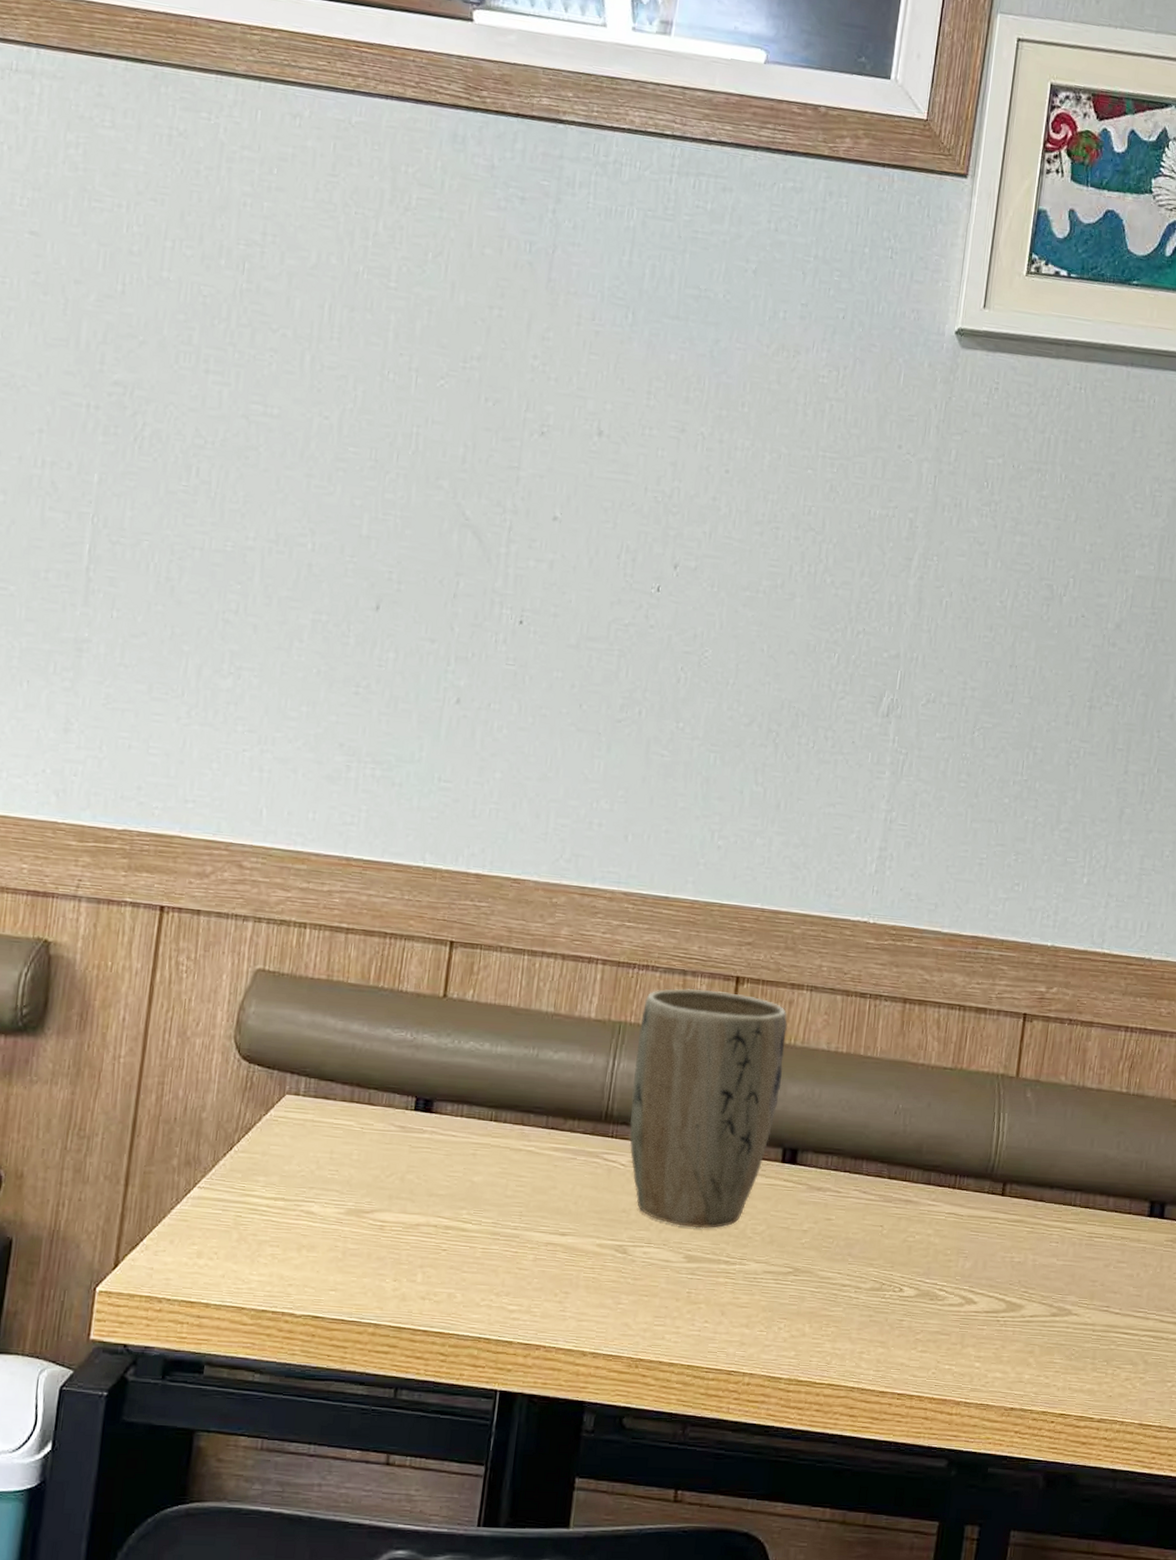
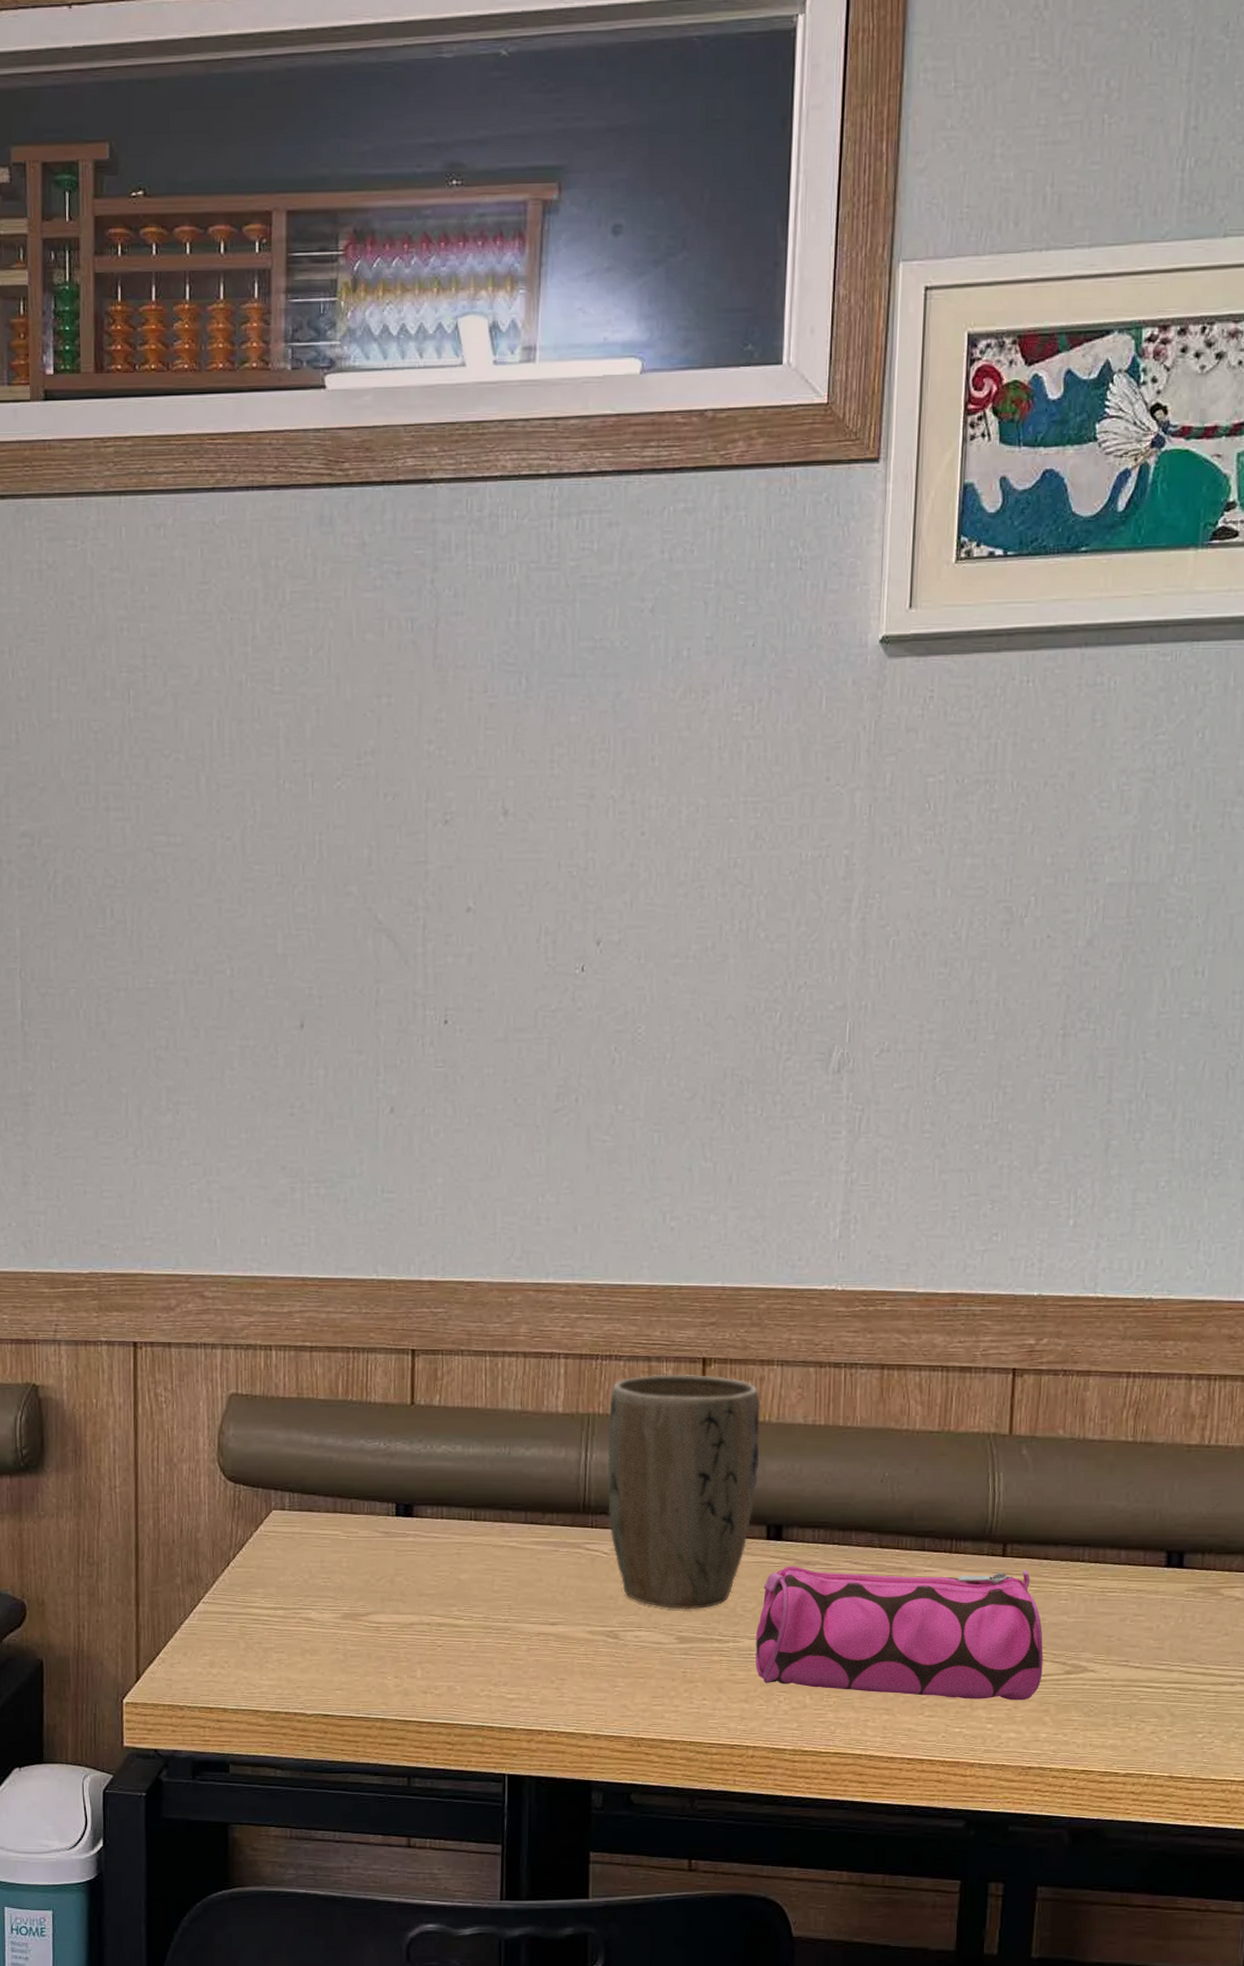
pencil case: none [759,1190,1033,1341] -> present [755,1566,1044,1701]

